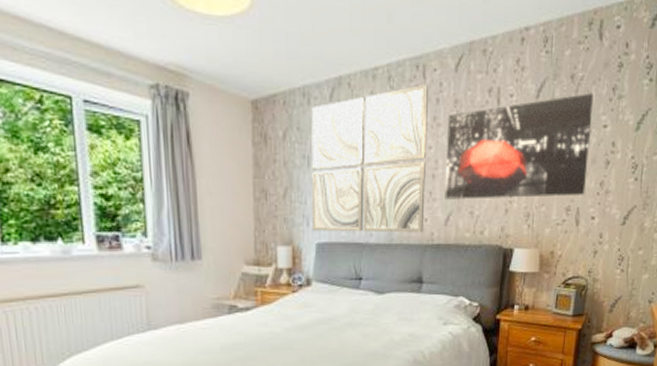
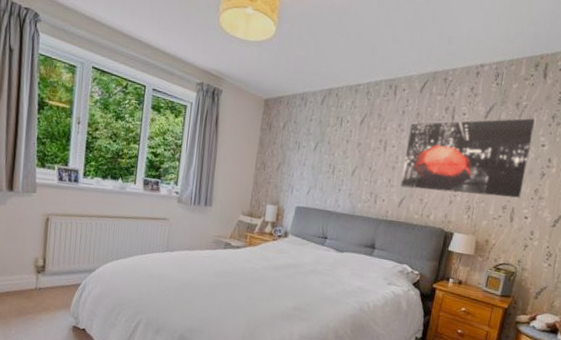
wall art: present [311,84,429,233] -> none [294,99,398,210]

